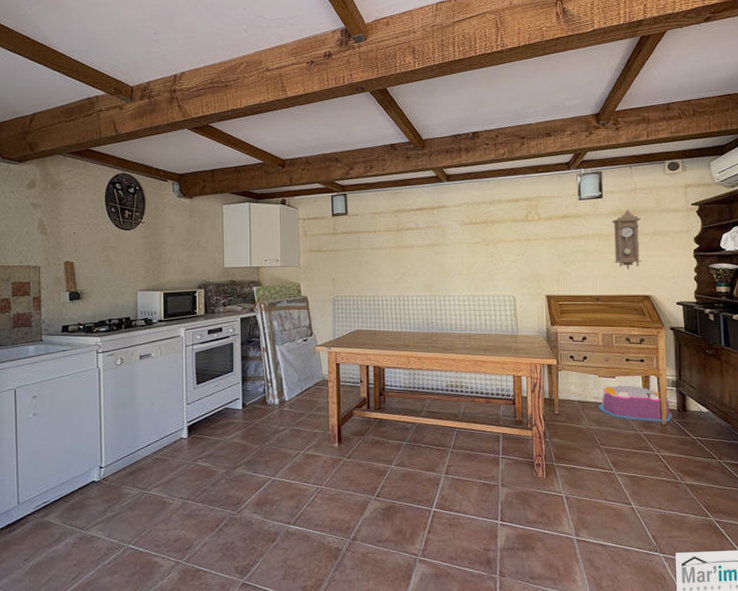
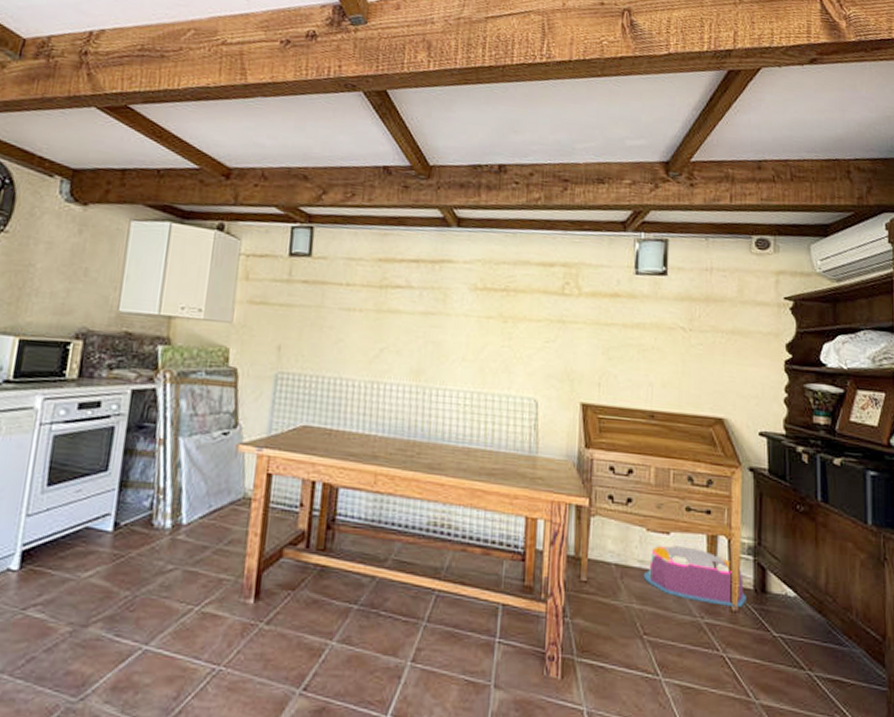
pendulum clock: present [612,210,642,270] -> none [678,295,718,379]

